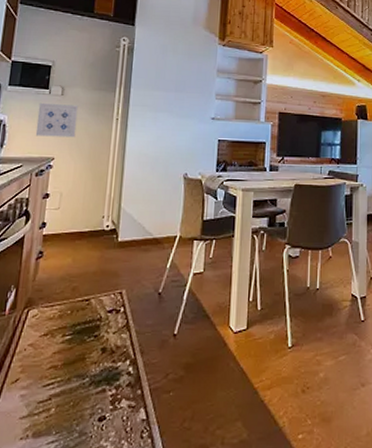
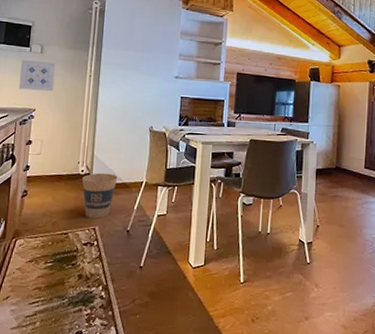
trash can: none [106,227,148,281] -> present [82,173,118,219]

